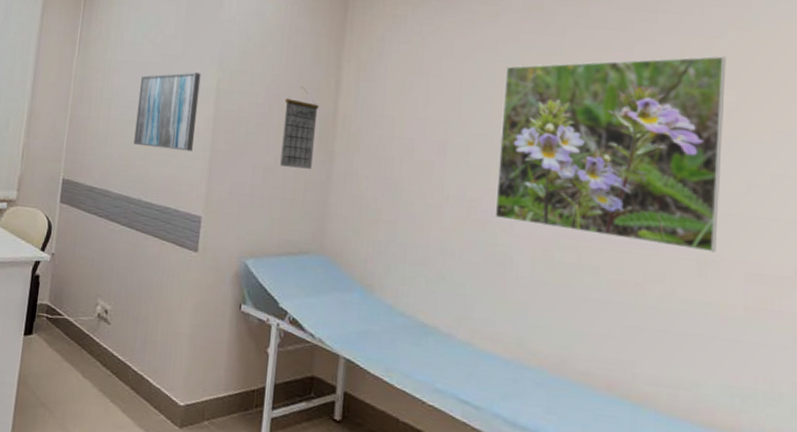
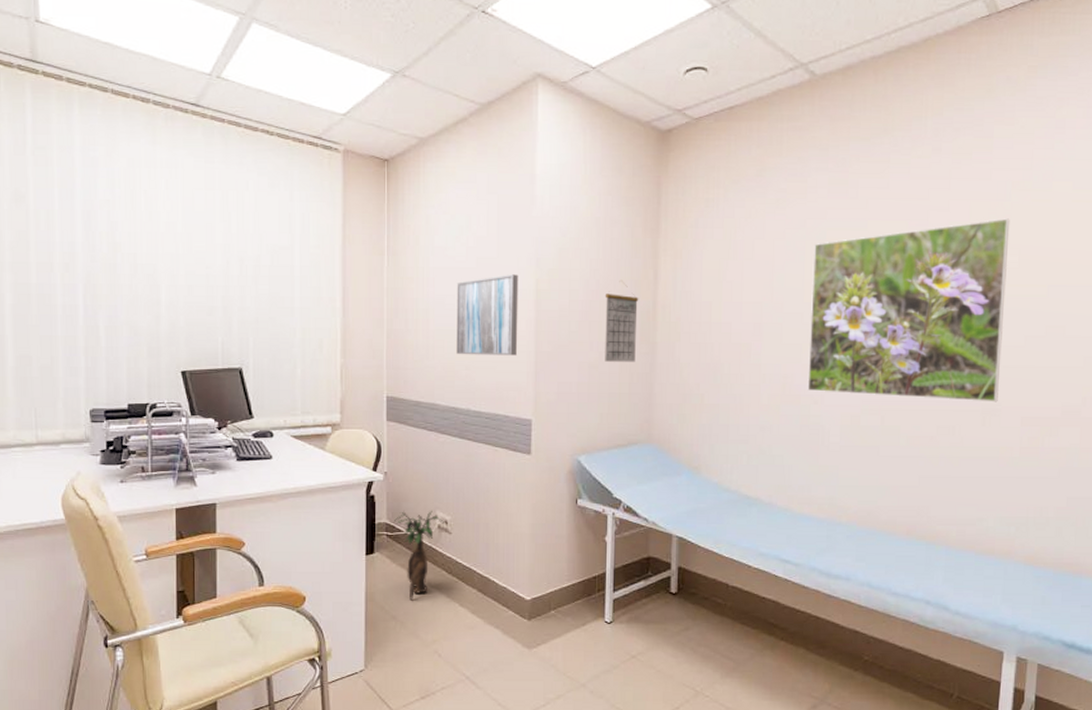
decorative plant: none [56,295,104,389] -> present [394,510,444,601]

